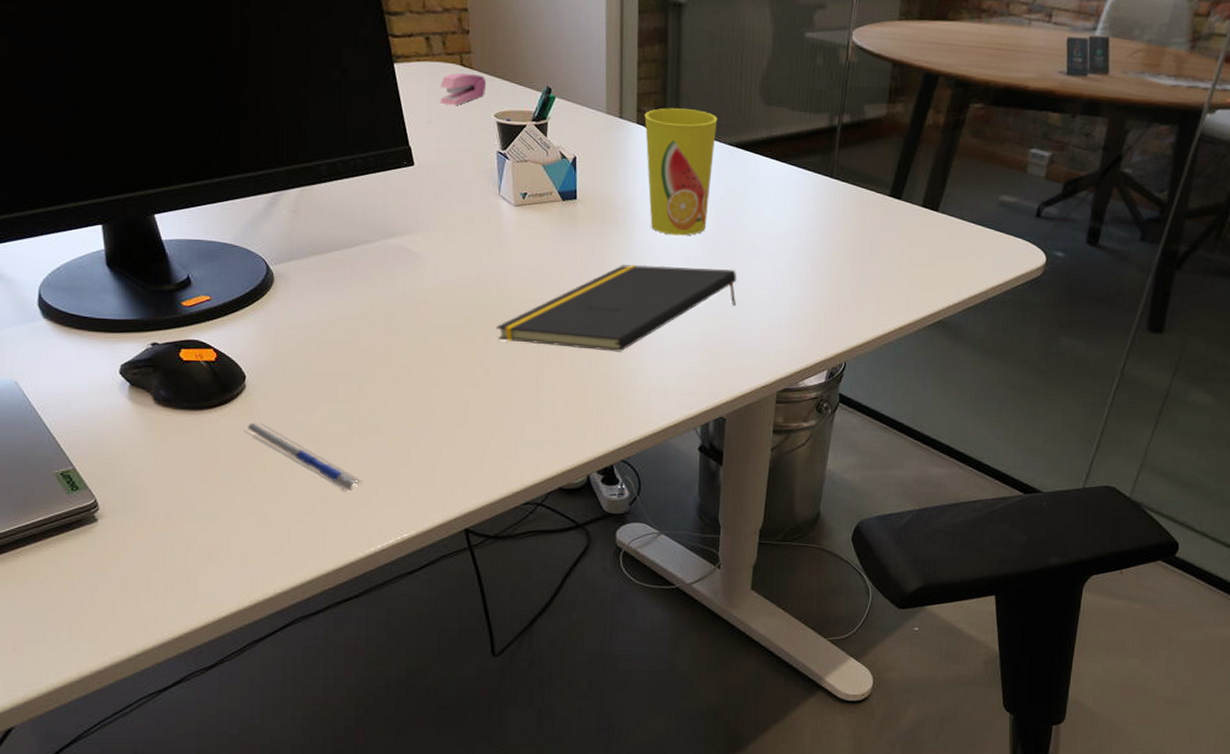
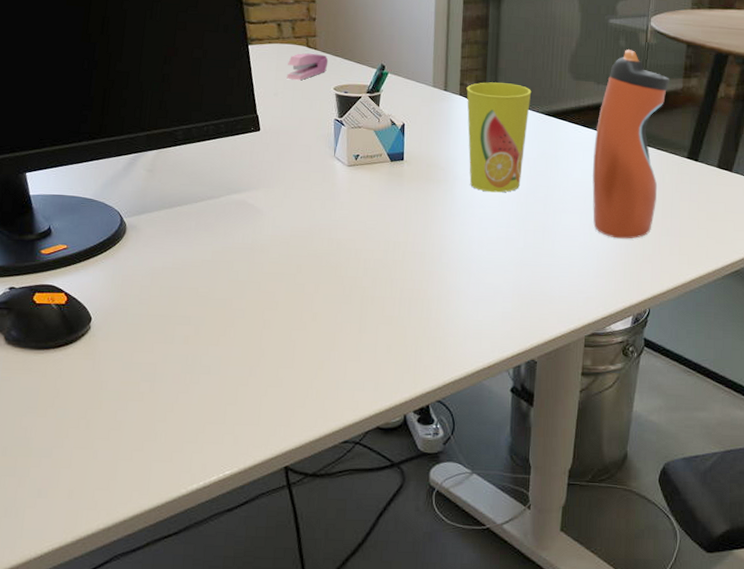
pen: present [244,422,363,492] -> none [84,362,191,429]
notepad: present [496,264,737,352] -> none [325,218,548,298]
water bottle: none [784,69,872,287] -> present [592,49,669,239]

